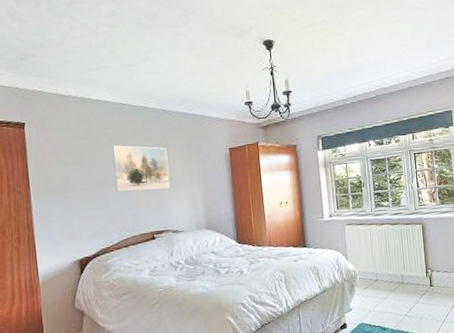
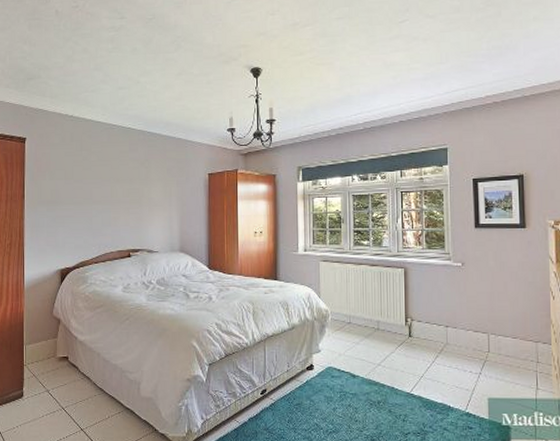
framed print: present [112,145,171,192] -> none [99,164,149,209]

